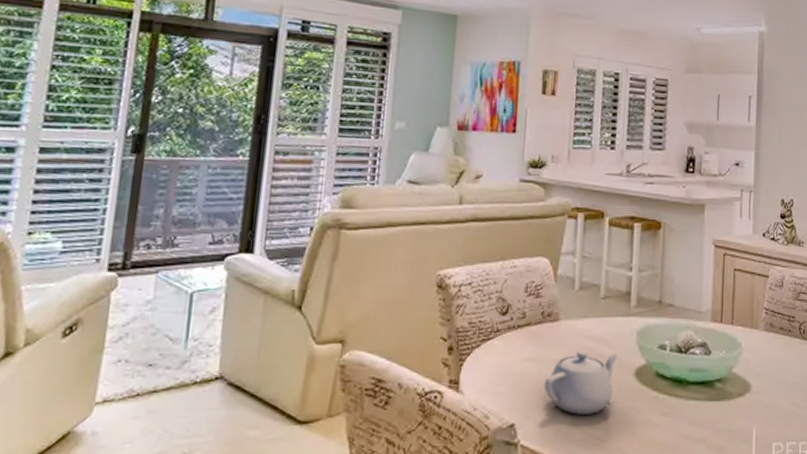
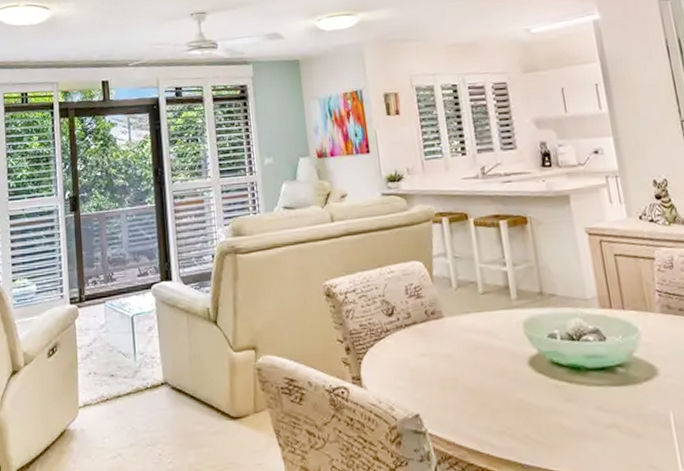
teapot: present [544,350,618,415] -> none [440,344,511,404]

